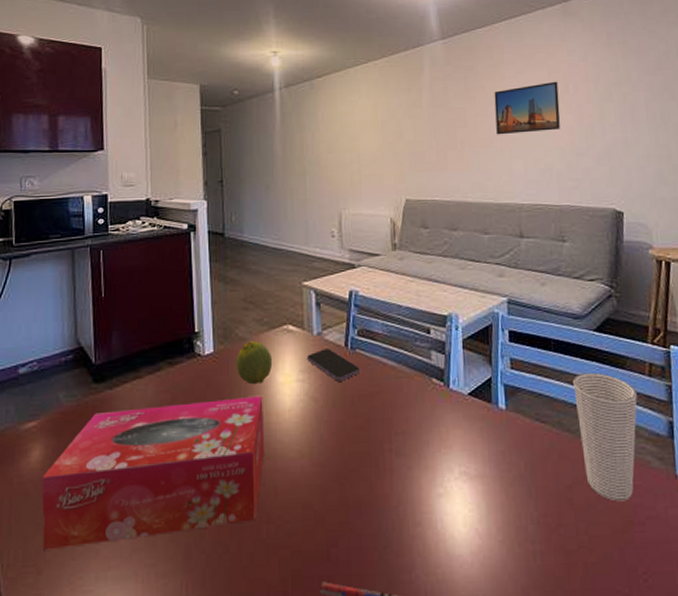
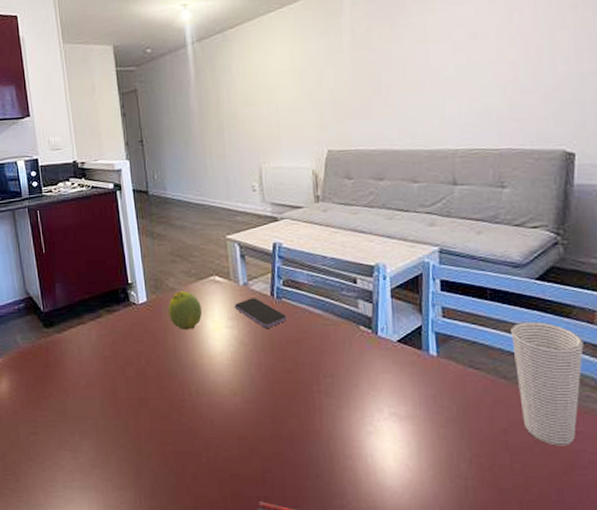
tissue box: present [42,395,265,550] -> none [11,340,200,463]
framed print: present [494,81,560,135] -> none [423,10,502,76]

